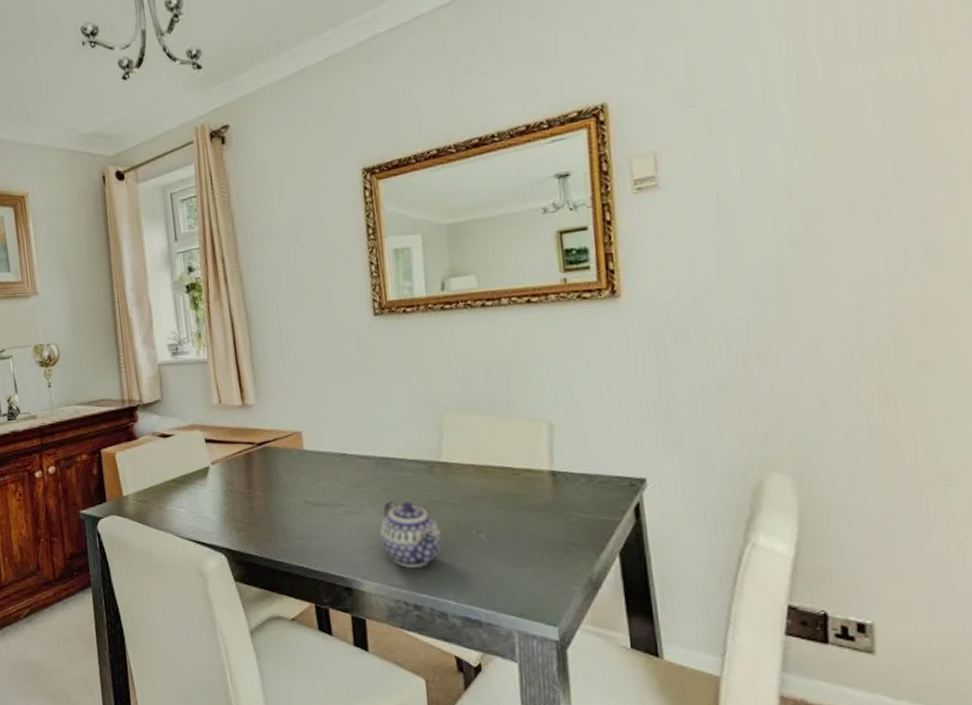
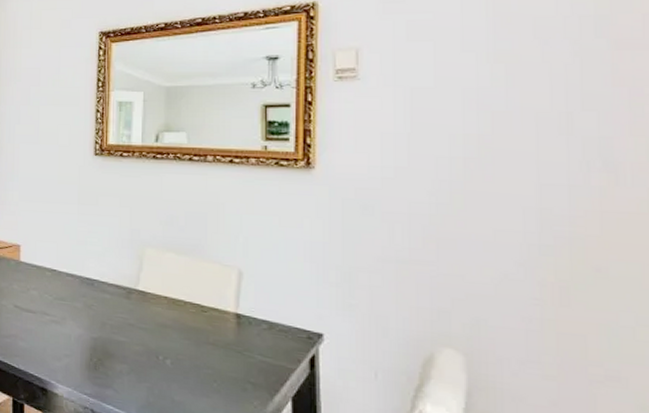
teapot: present [379,501,442,568] -> none [76,317,131,381]

